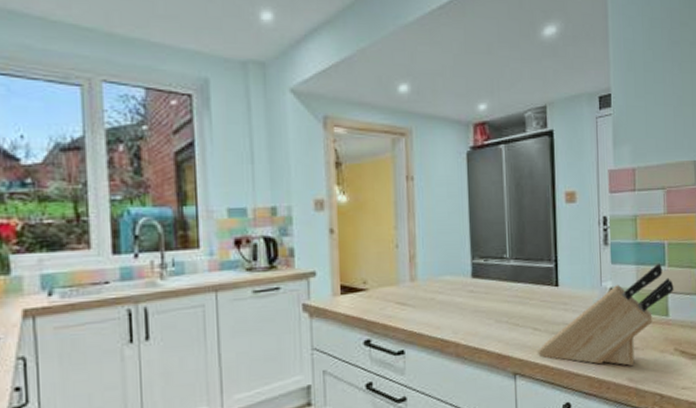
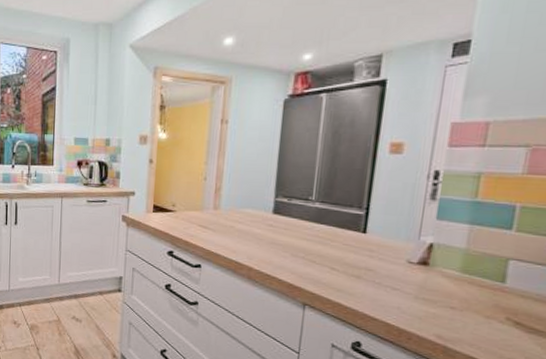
knife block: present [538,263,674,366] -> none [332,226,520,323]

